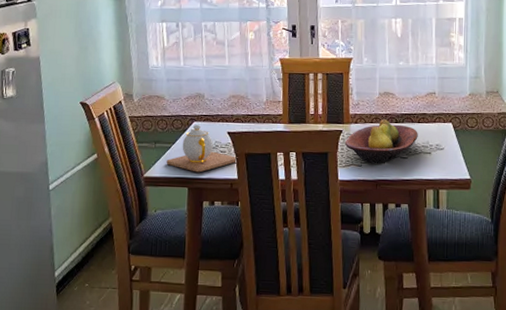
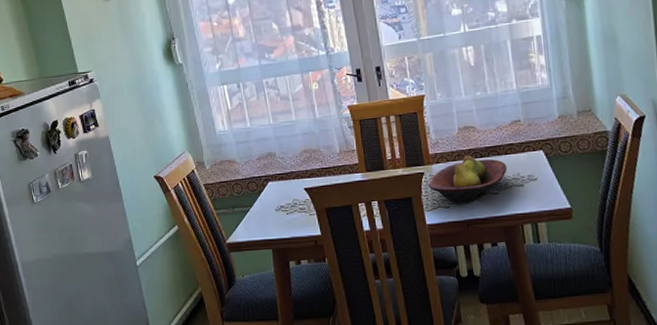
teapot: present [166,125,238,173] -> none [246,185,318,233]

